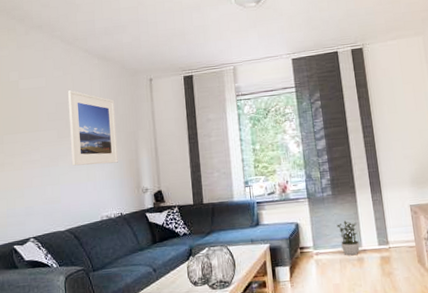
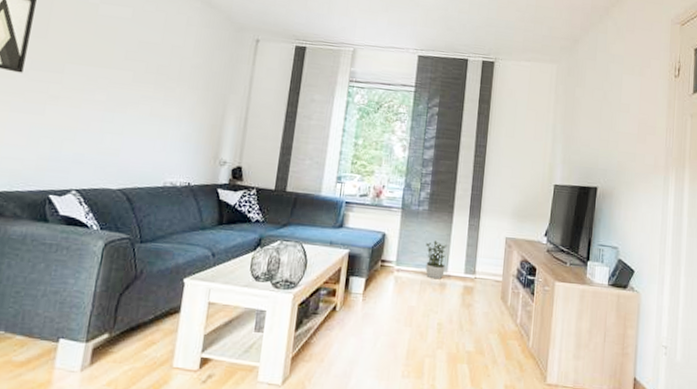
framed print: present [68,90,118,166] -> none [142,30,209,125]

